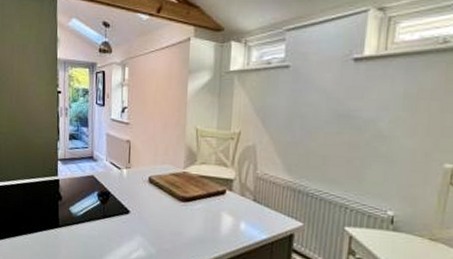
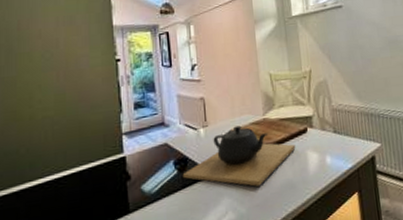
teapot: none [104,173,211,233] -> present [182,125,296,187]

